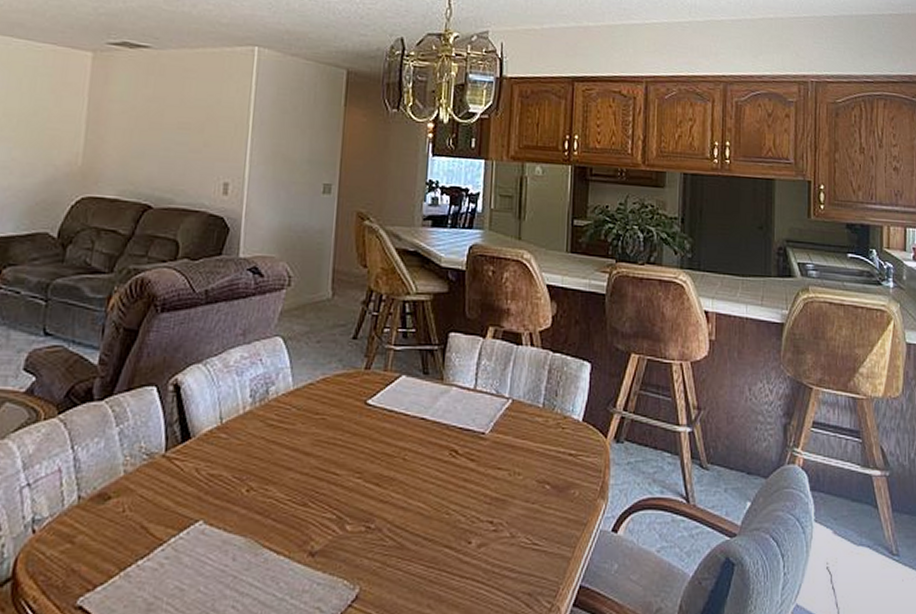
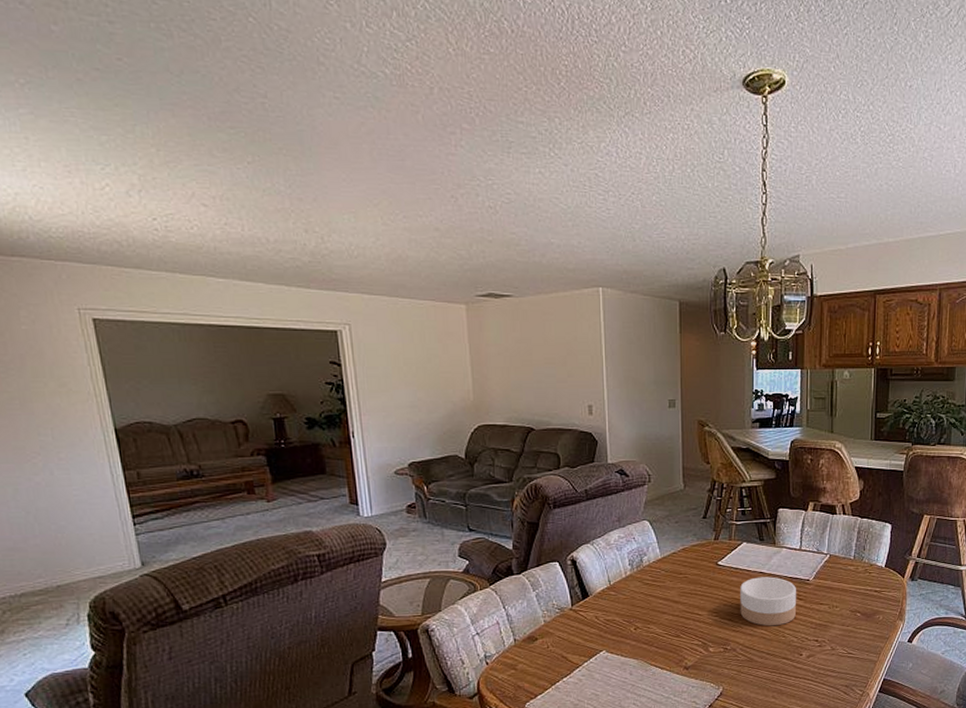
bowl: none [391,425,467,497] -> present [740,576,796,626]

